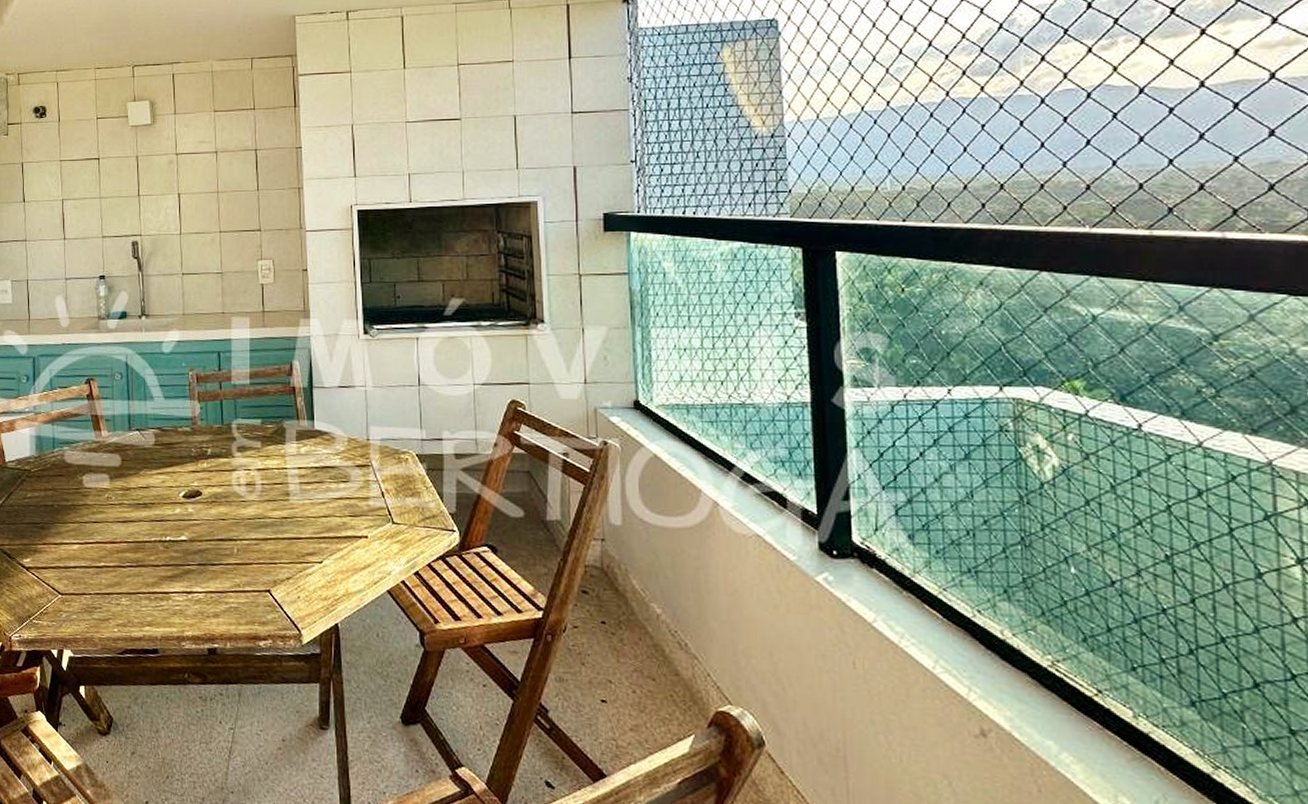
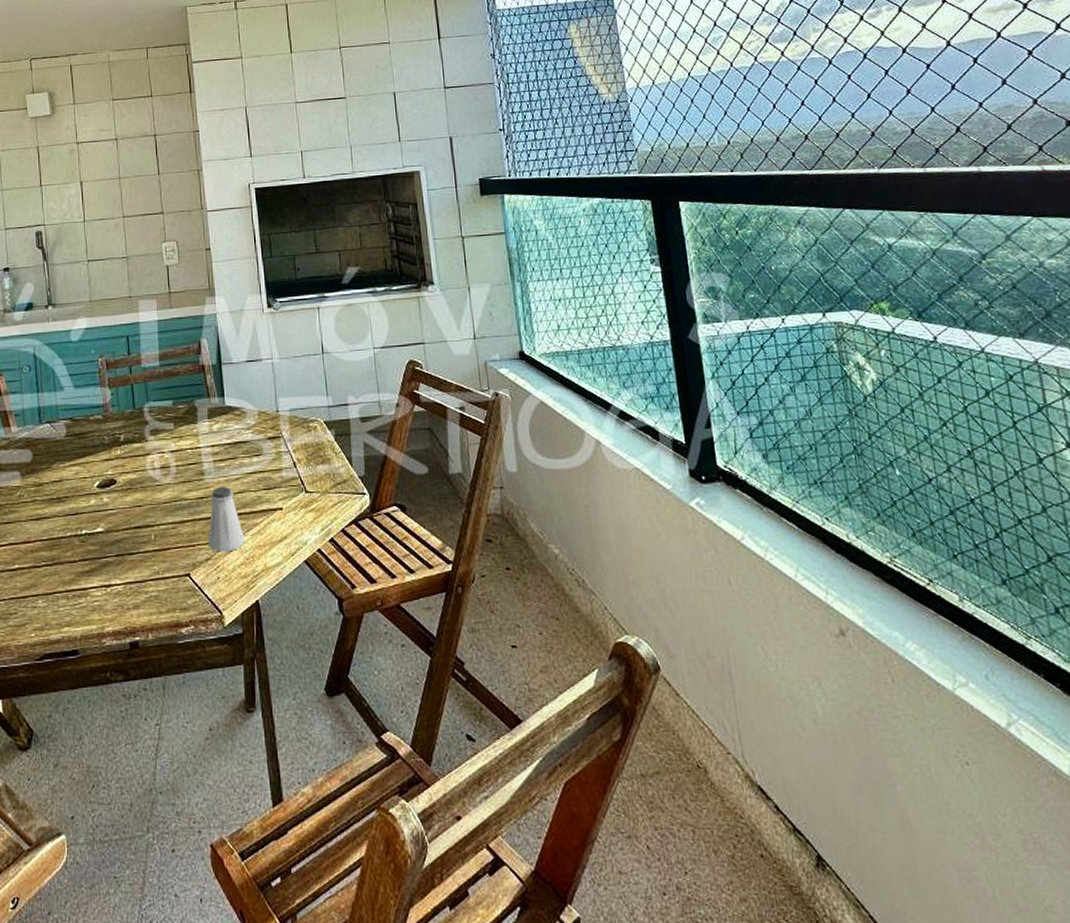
saltshaker: none [289,509,328,574] -> present [207,487,245,552]

